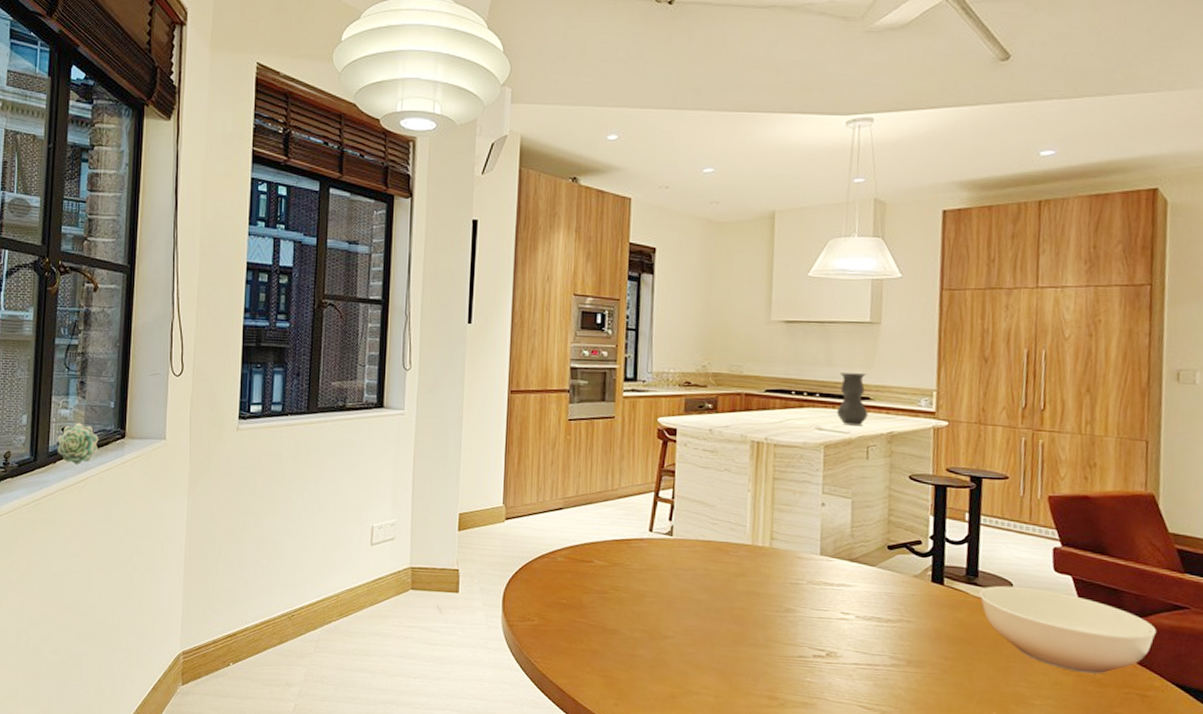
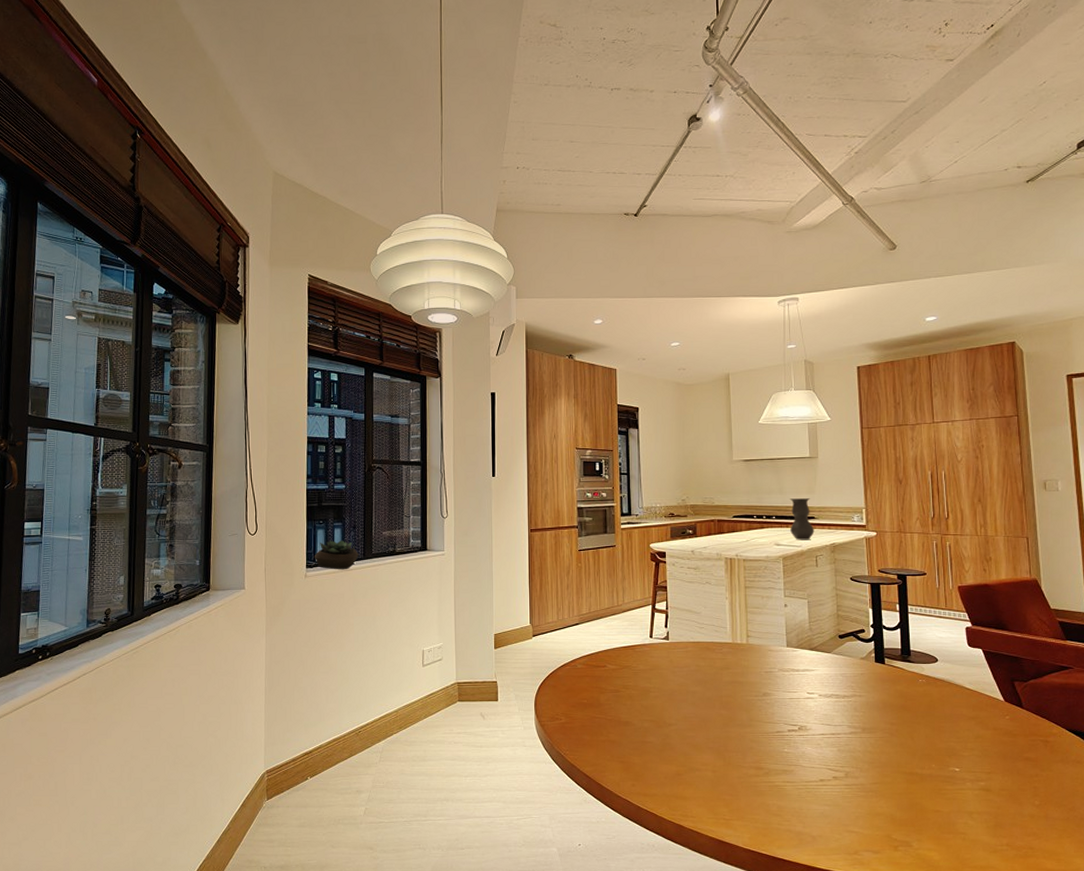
succulent plant: present [57,422,99,466] -> none [151,580,187,617]
succulent plant: none [248,388,302,425] -> present [314,540,359,570]
bowl: present [978,585,1157,674] -> none [912,660,1050,727]

